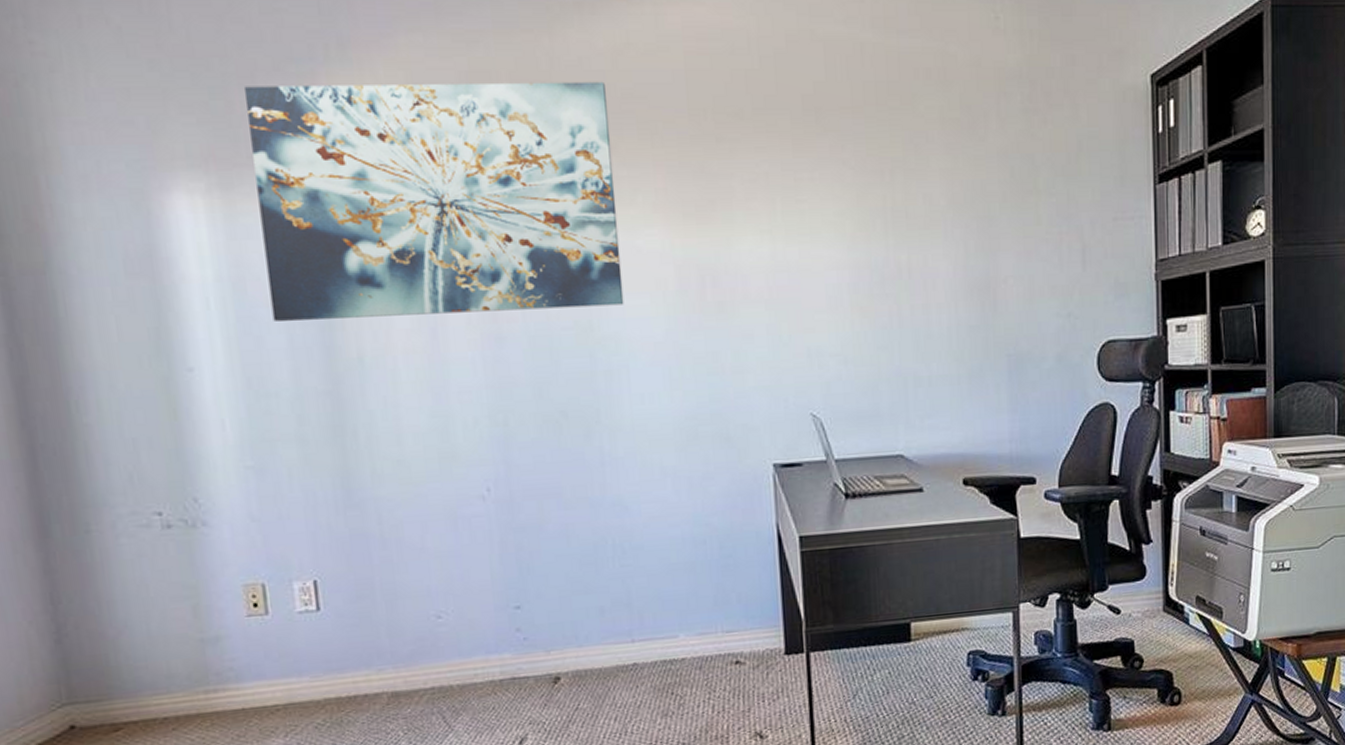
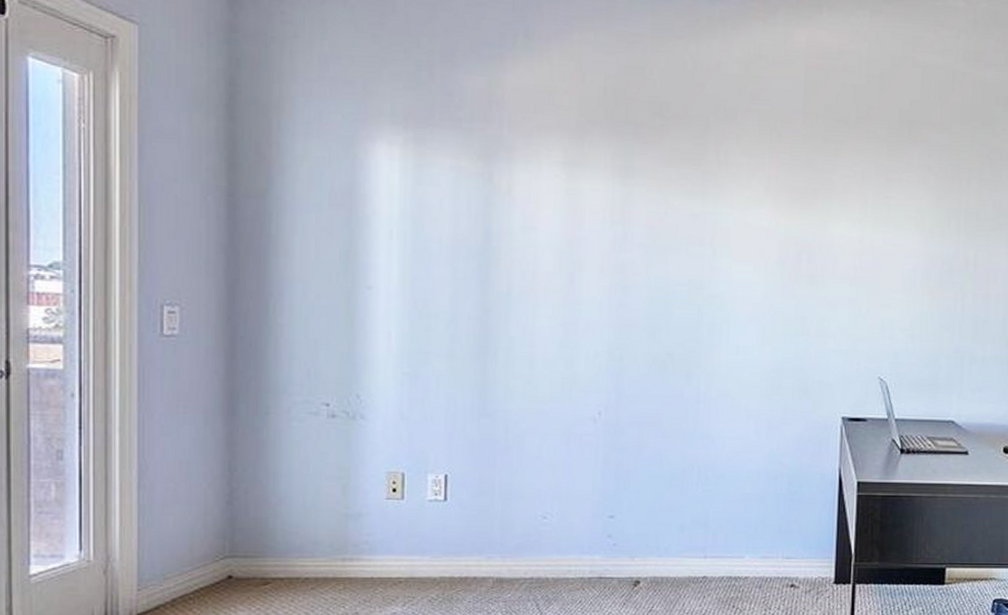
wall art: present [243,81,624,321] -> none [442,62,737,270]

